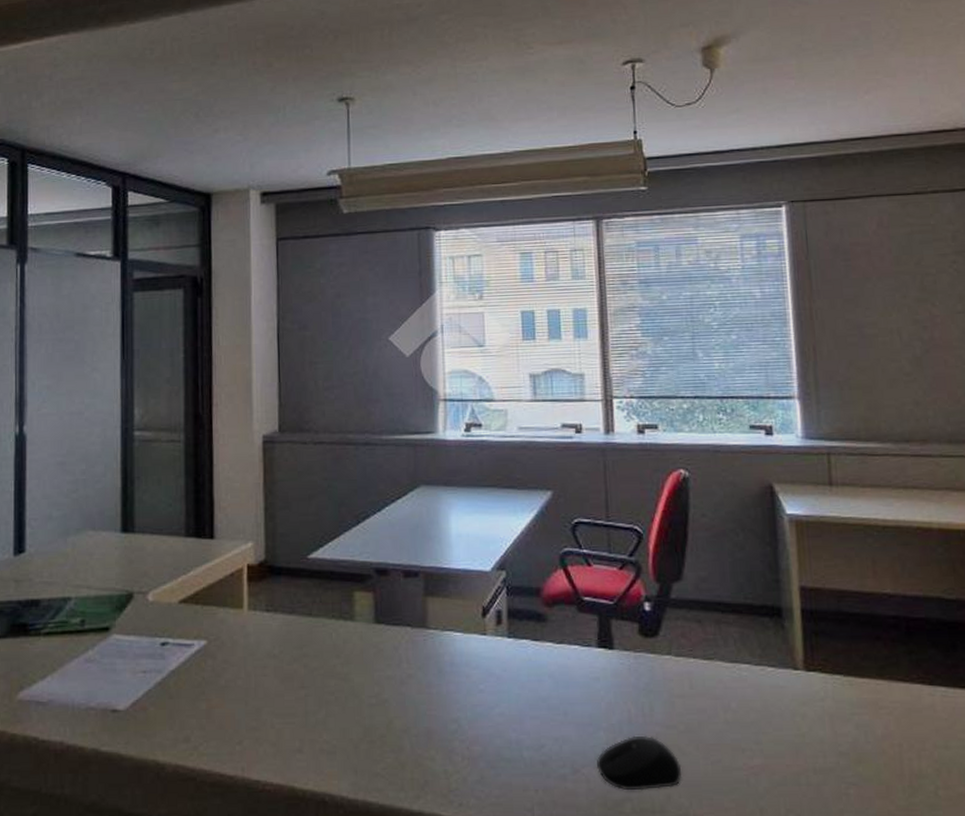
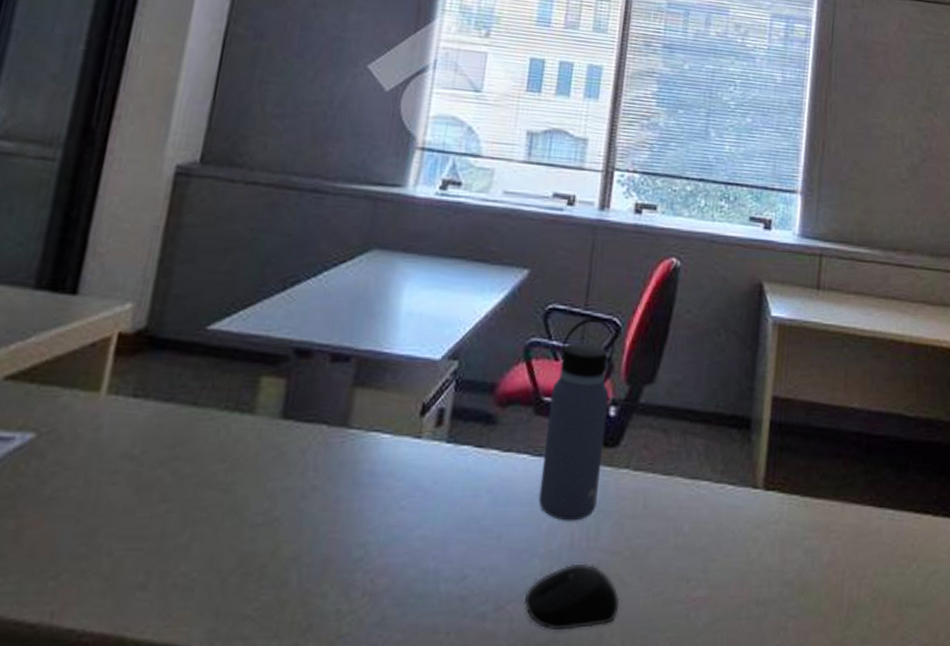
water bottle: none [589,527,646,700] -> present [538,318,615,521]

